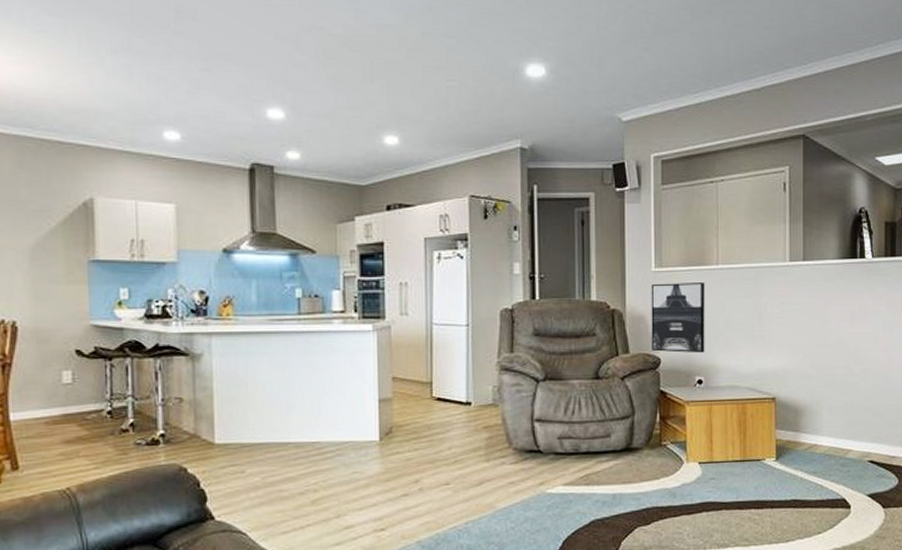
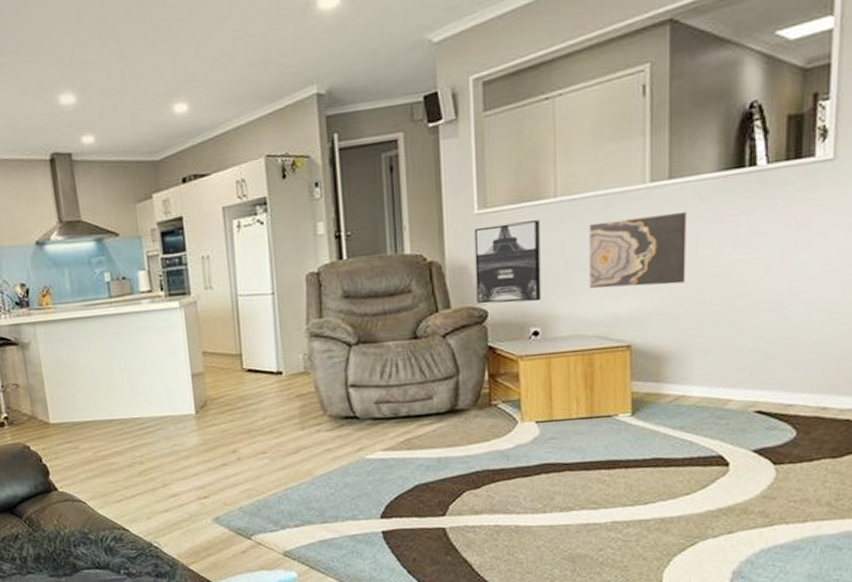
wall art: none [743,289,816,348] -> present [589,212,686,289]

